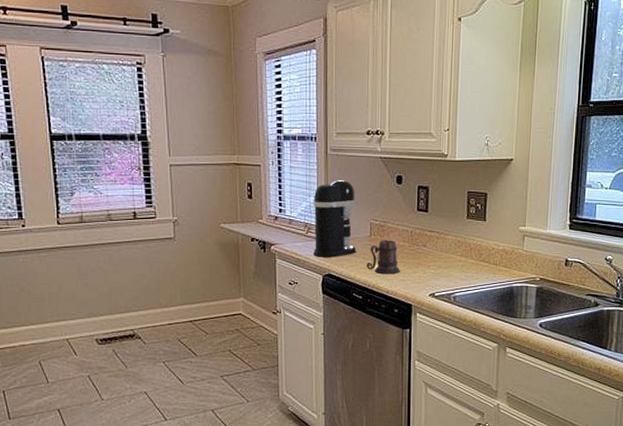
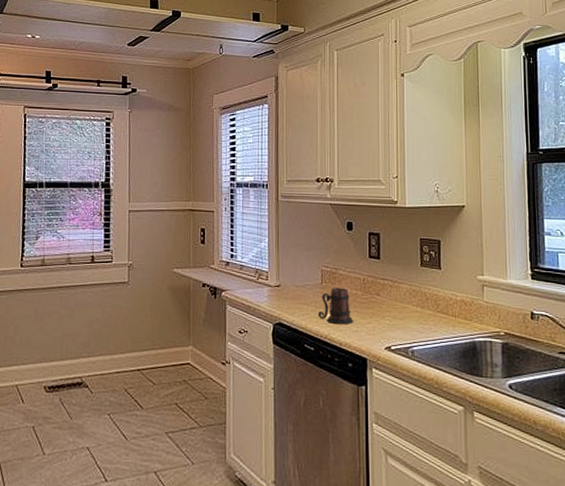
coffee maker: present [313,180,356,257] -> none [264,226,308,305]

